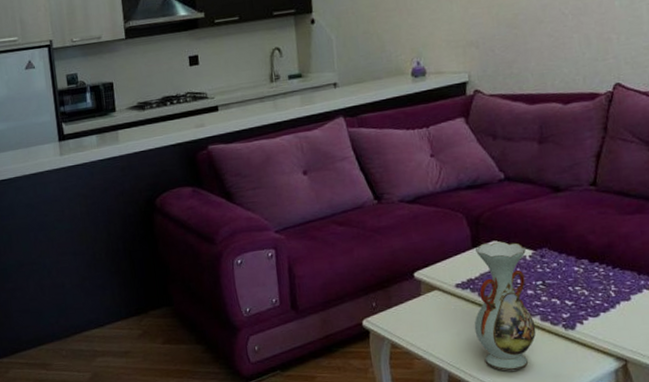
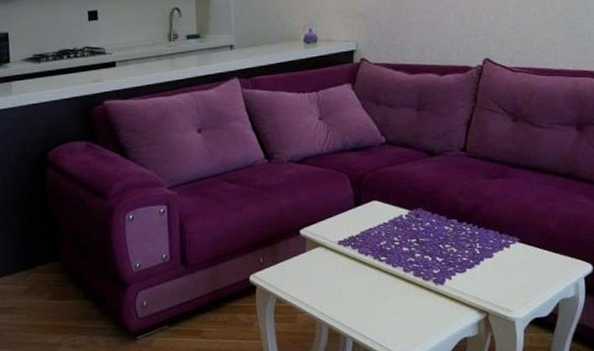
vase: present [474,241,536,371] -> none [354,201,410,324]

